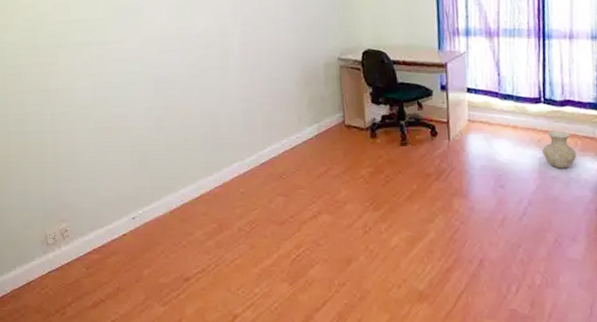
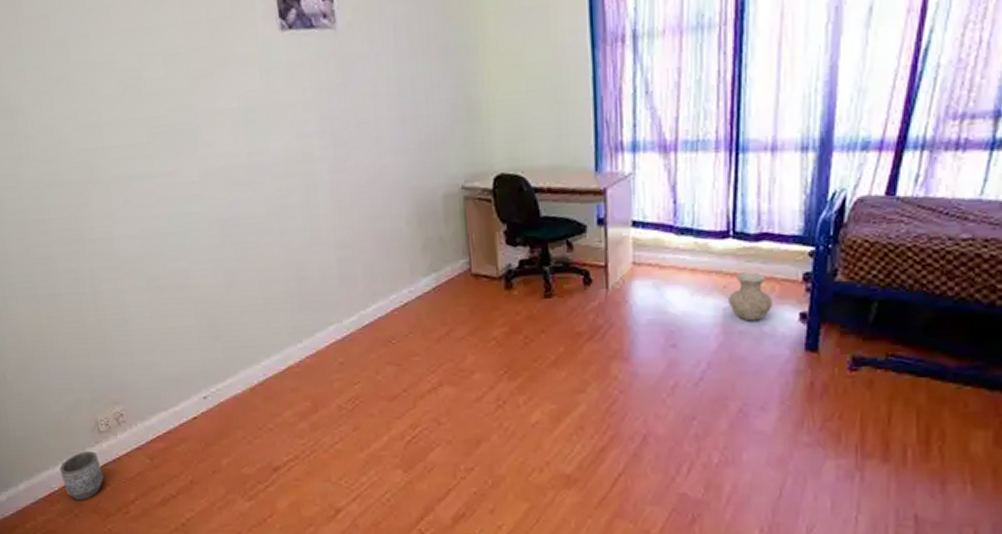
planter: none [12,260,48,302] -> present [59,451,104,501]

